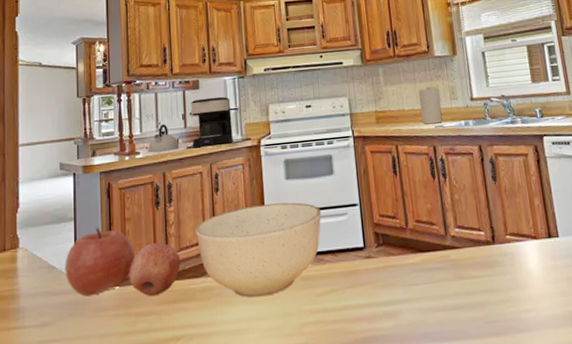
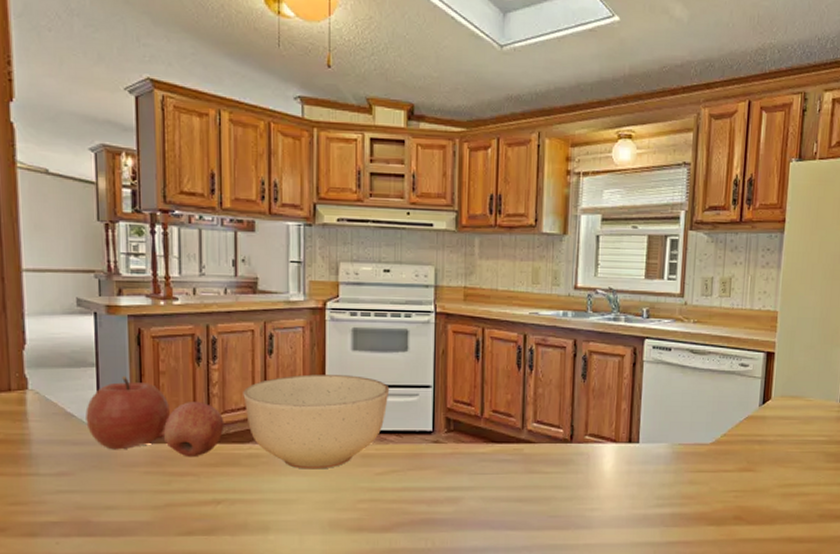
kettle: present [147,124,180,153] -> none [188,268,228,301]
coffee maker: present [186,96,251,149] -> none [236,244,315,303]
paper towel holder: present [418,87,443,125] -> none [515,267,540,310]

